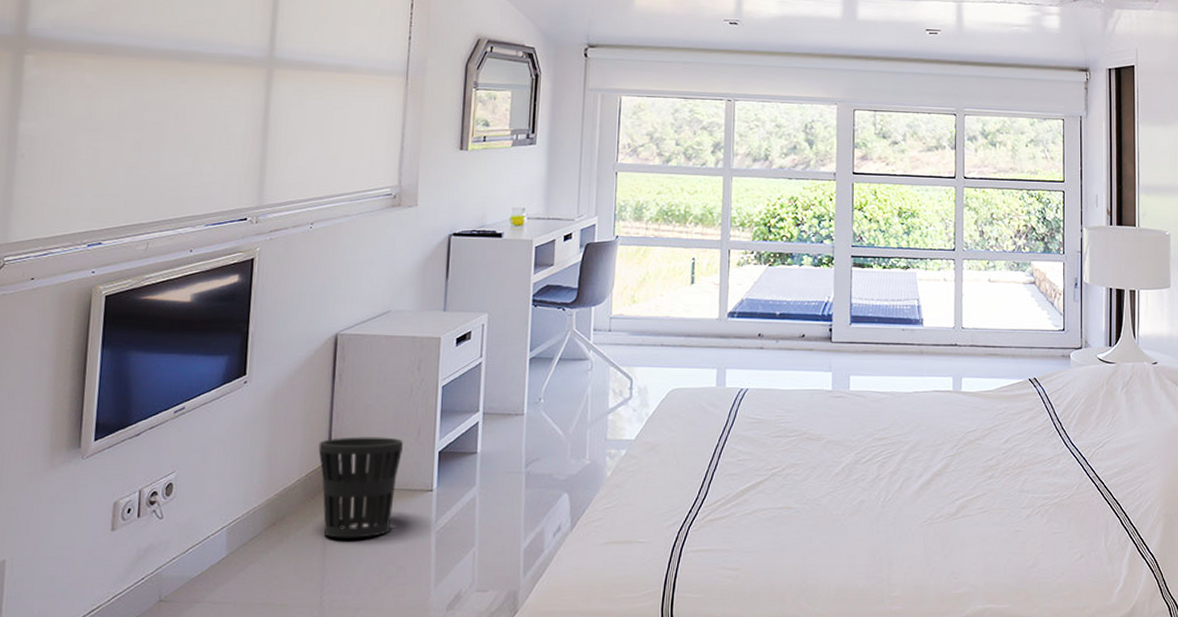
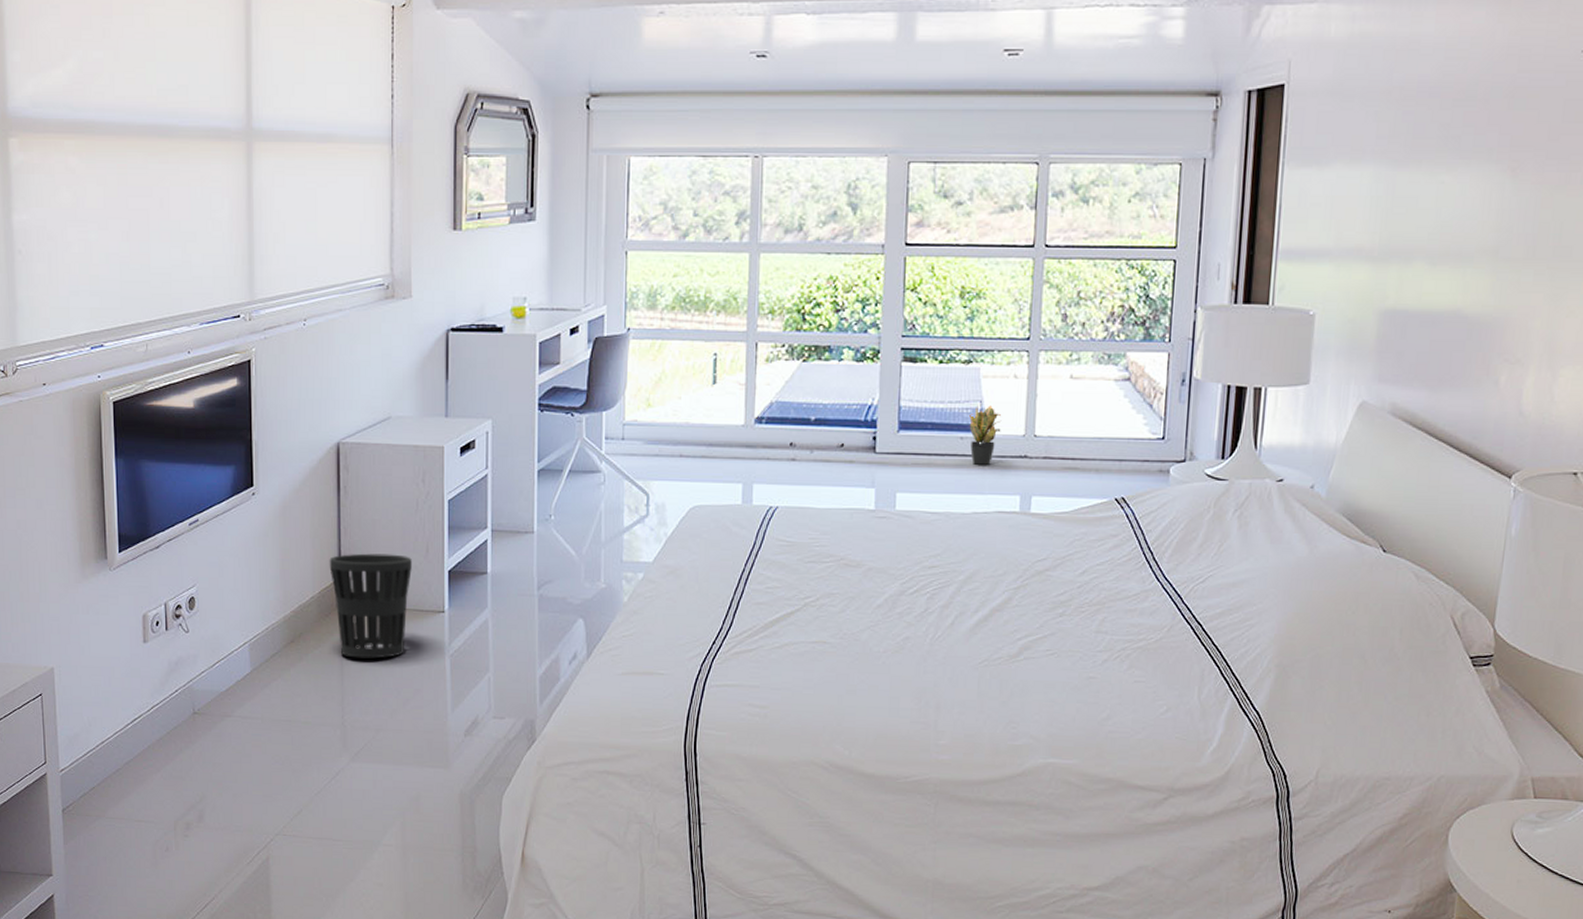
potted plant: none [909,302,935,352] -> present [969,404,1002,465]

